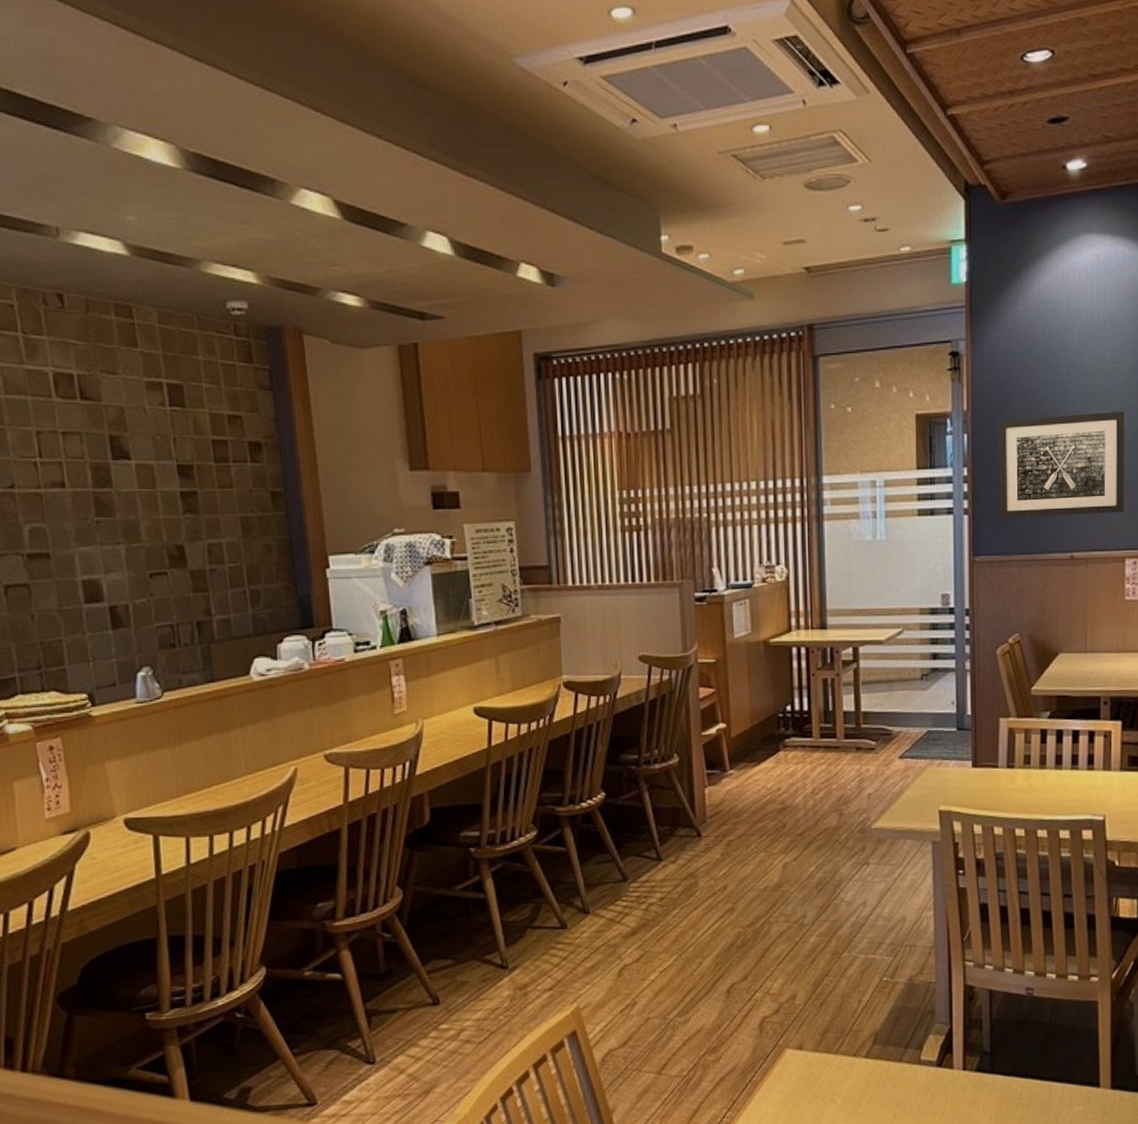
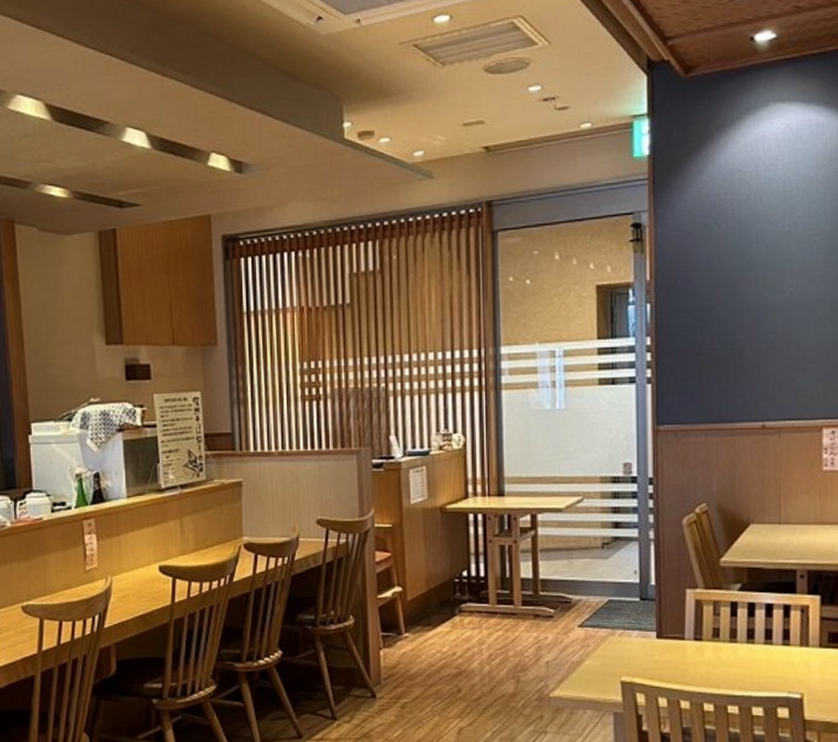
wall art: present [999,411,1124,518] -> none [684,278,820,387]

